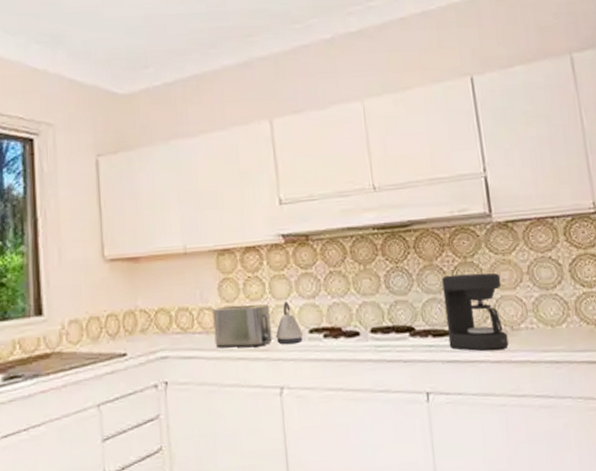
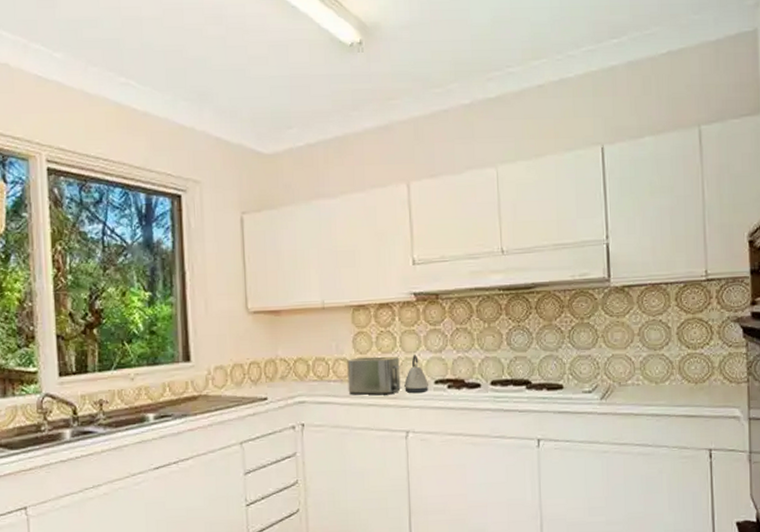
coffee maker: present [442,272,509,351] -> none [559,333,615,404]

